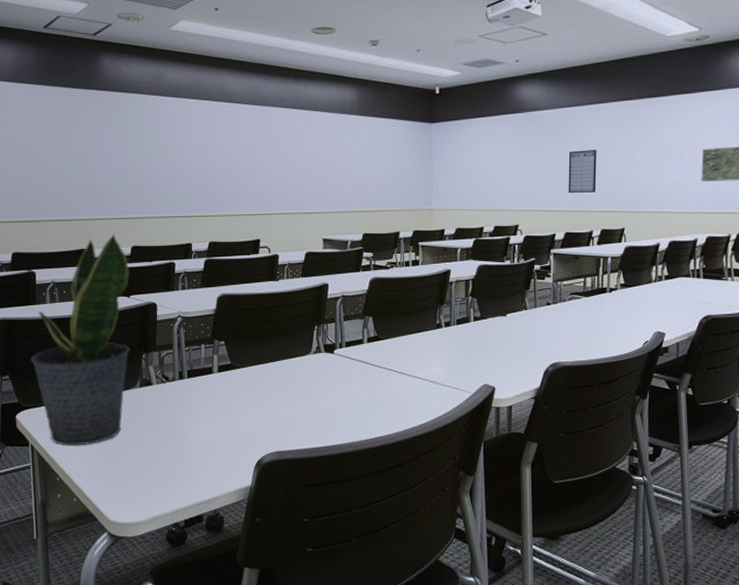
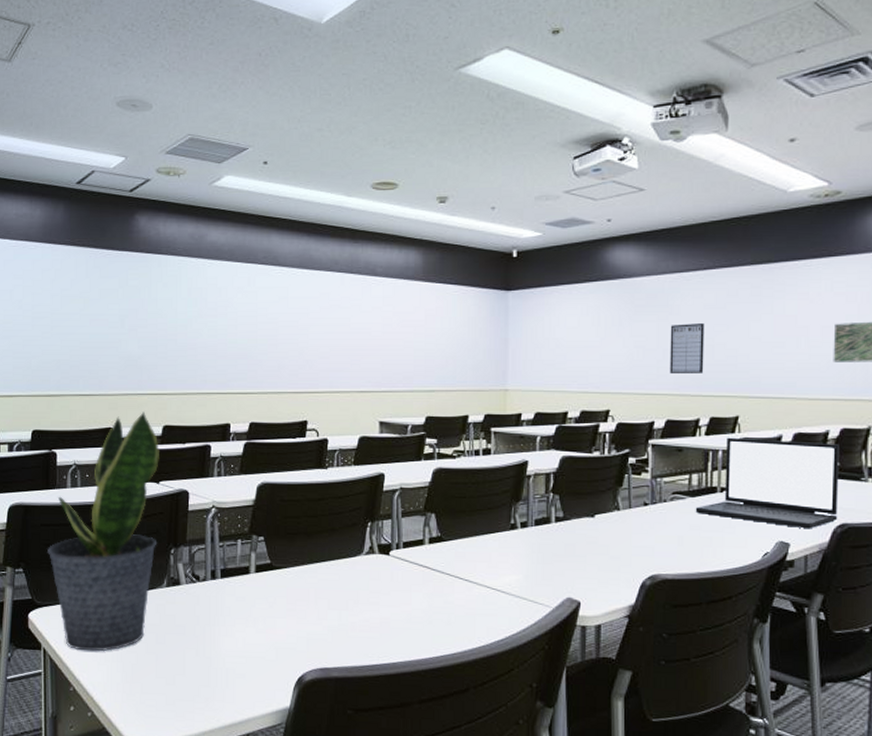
laptop: none [589,246,705,321] -> present [695,437,839,529]

